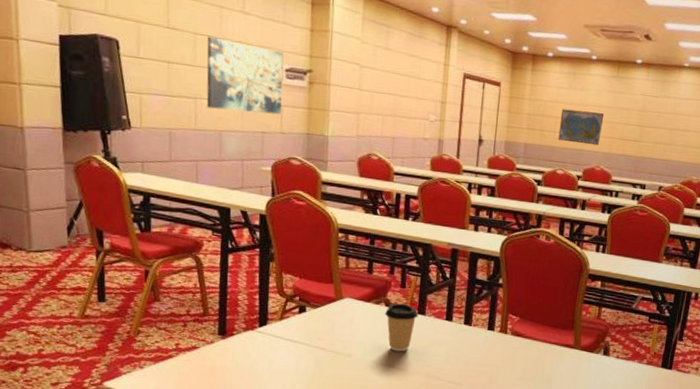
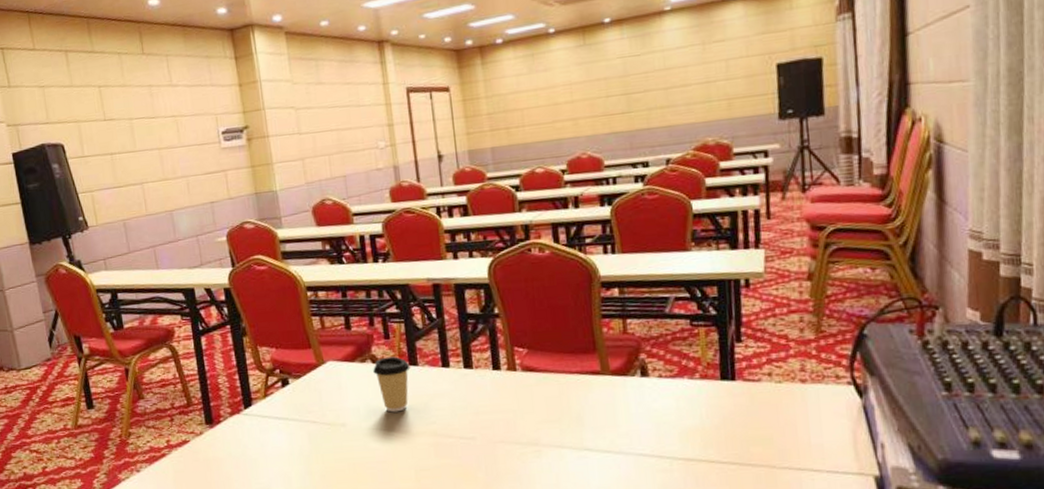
wall art: present [206,36,284,115] -> none [142,115,227,190]
world map: present [558,109,605,146] -> none [525,91,580,135]

